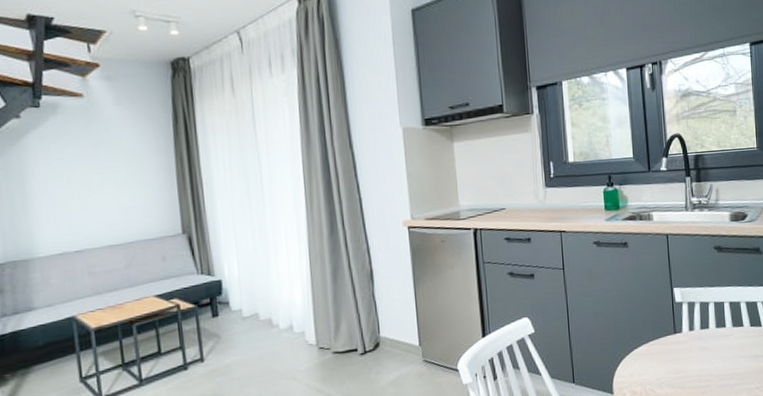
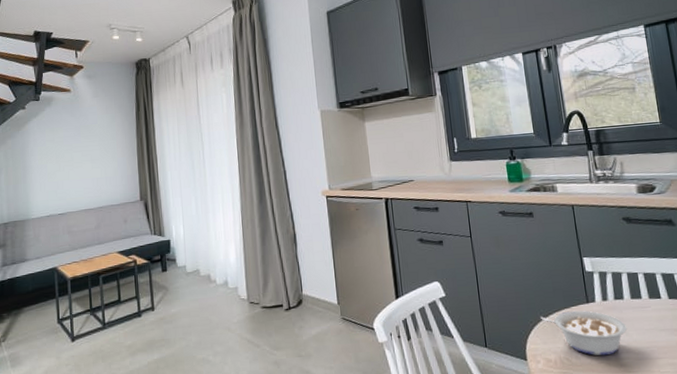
legume: none [629,341,711,385] -> present [540,310,628,356]

